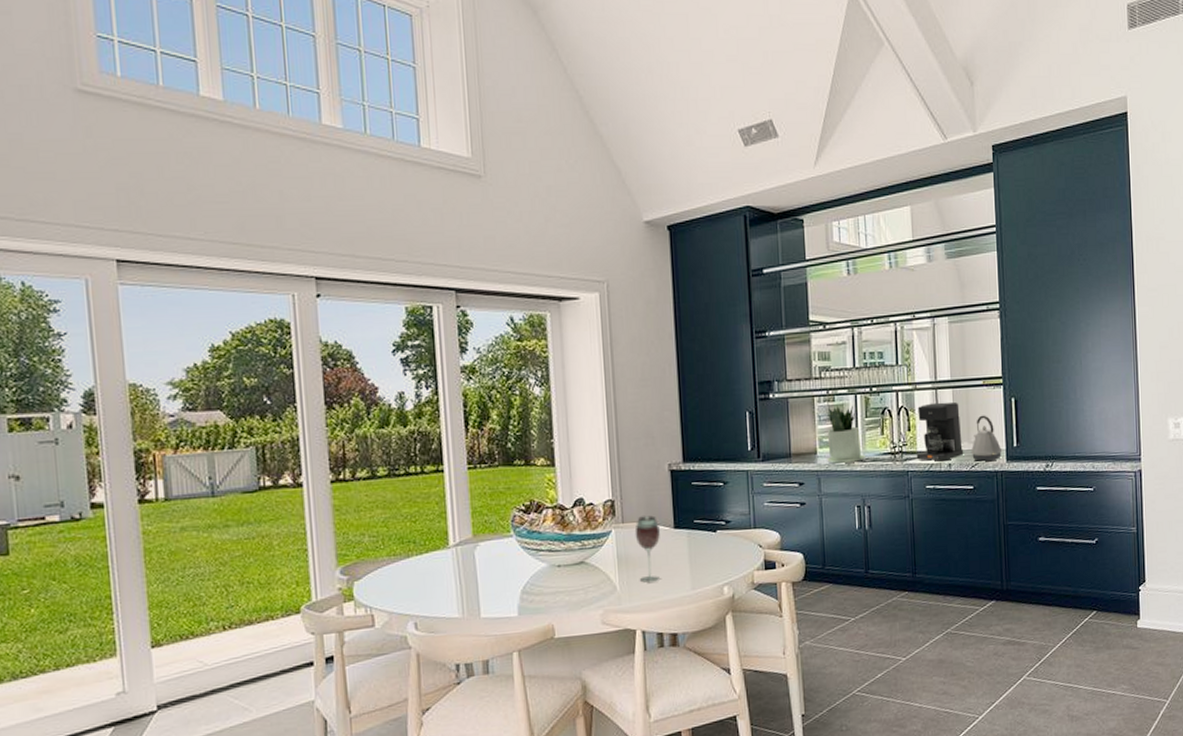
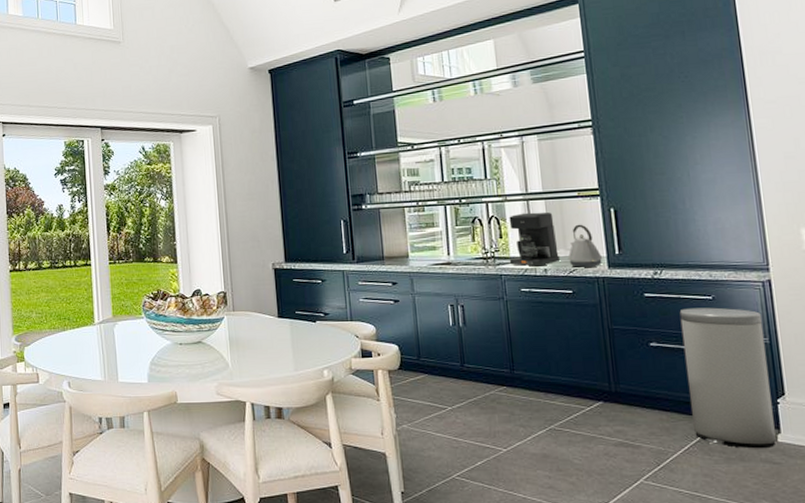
wineglass: present [634,515,661,583] -> none [244,306,267,362]
planter: present [827,405,865,464] -> none [418,214,457,266]
pedal bin: none [1065,499,1136,636] -> present [679,307,776,449]

